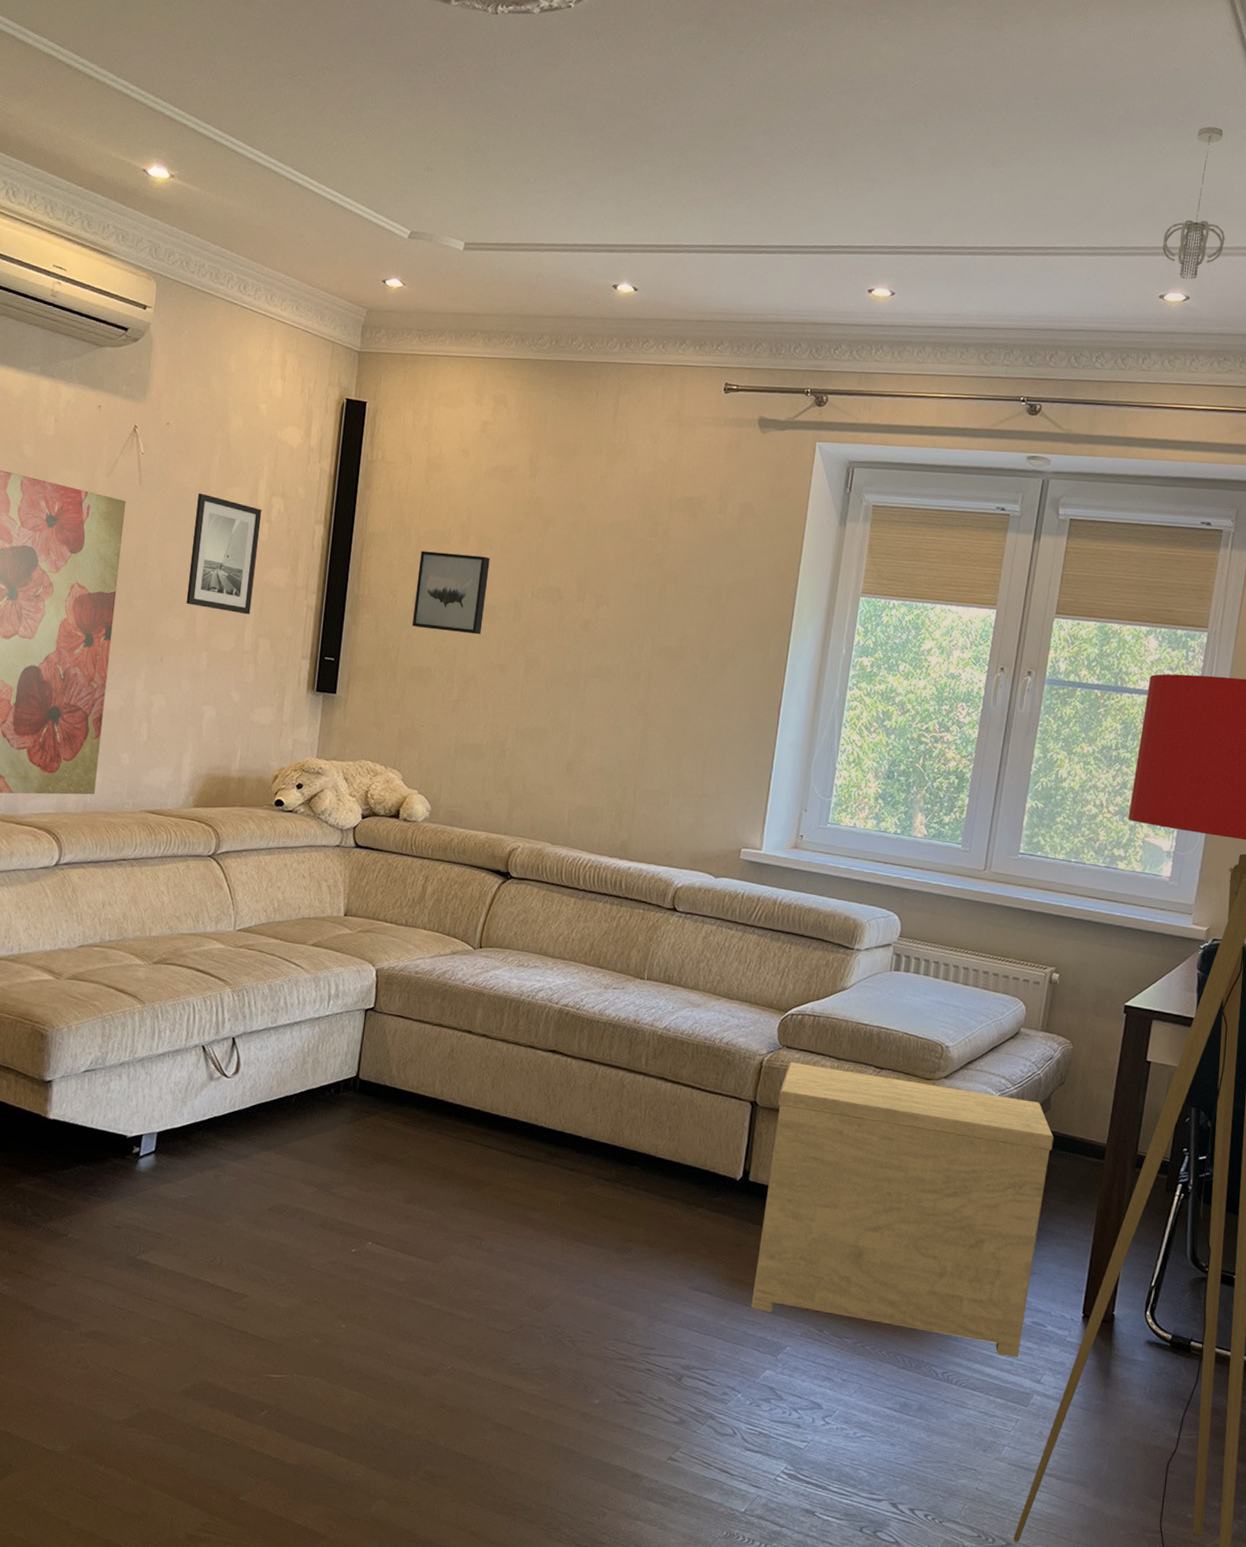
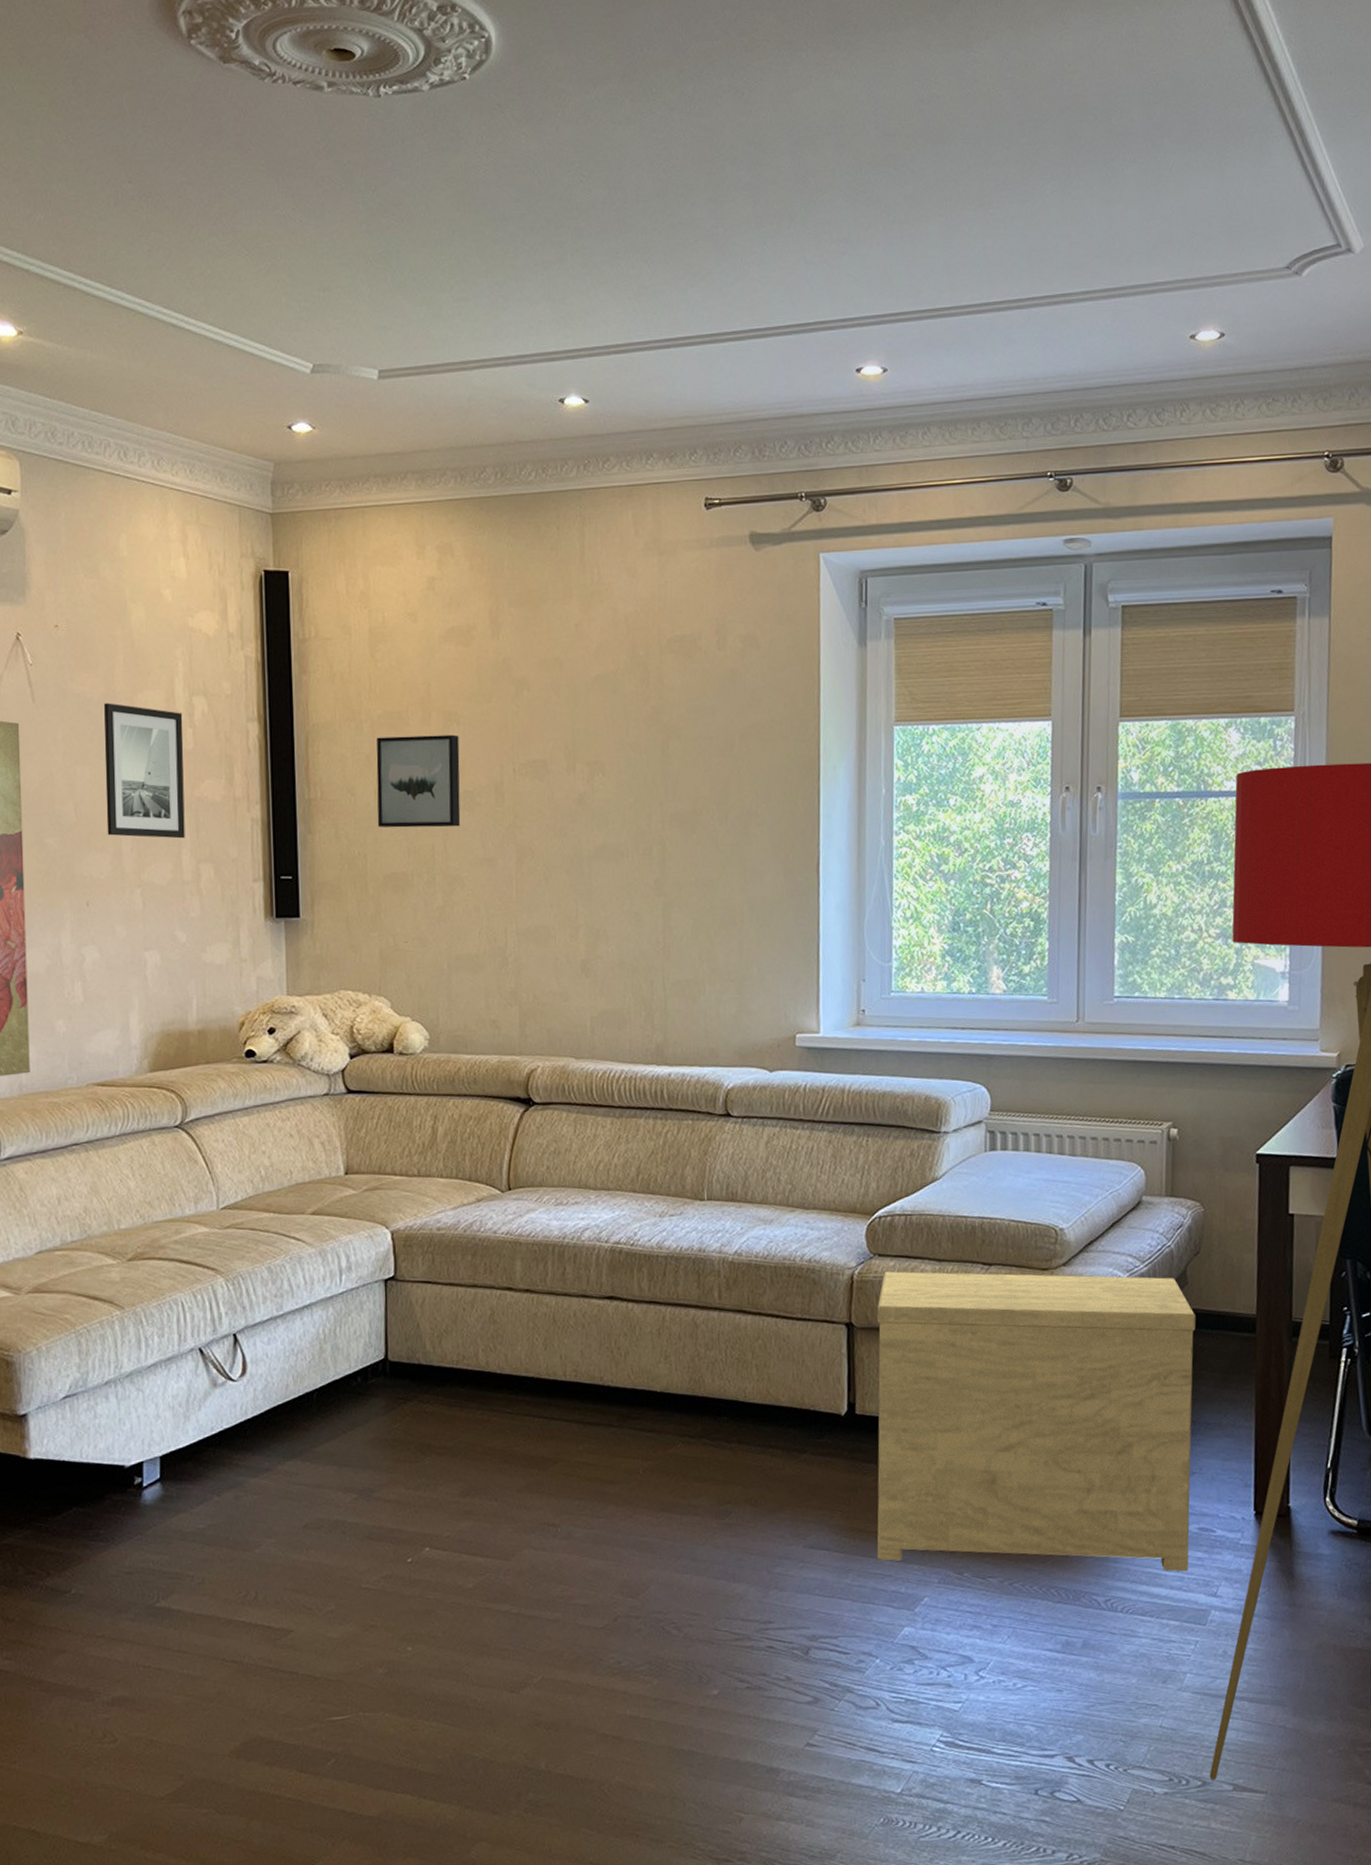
pendant light: present [1162,126,1225,280] -> none [1186,133,1256,314]

